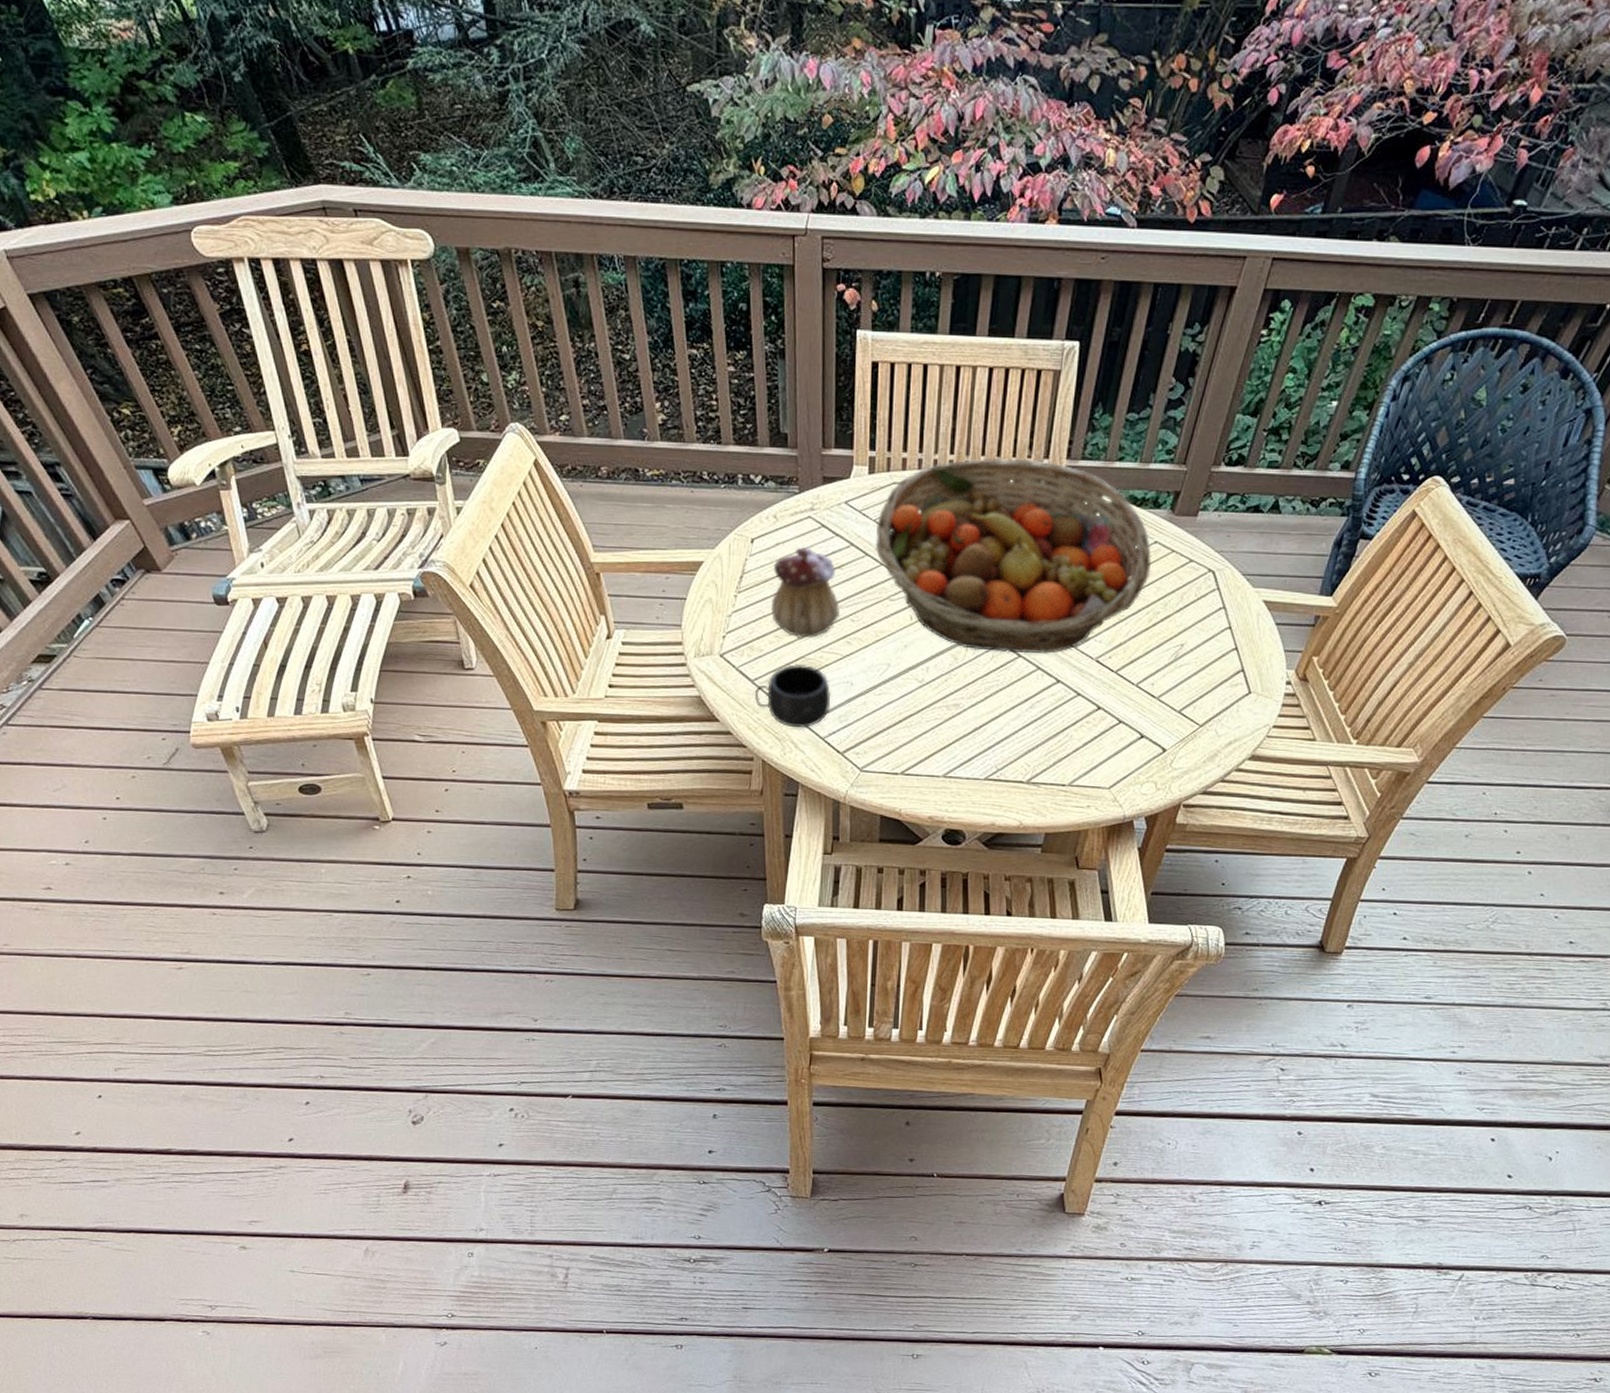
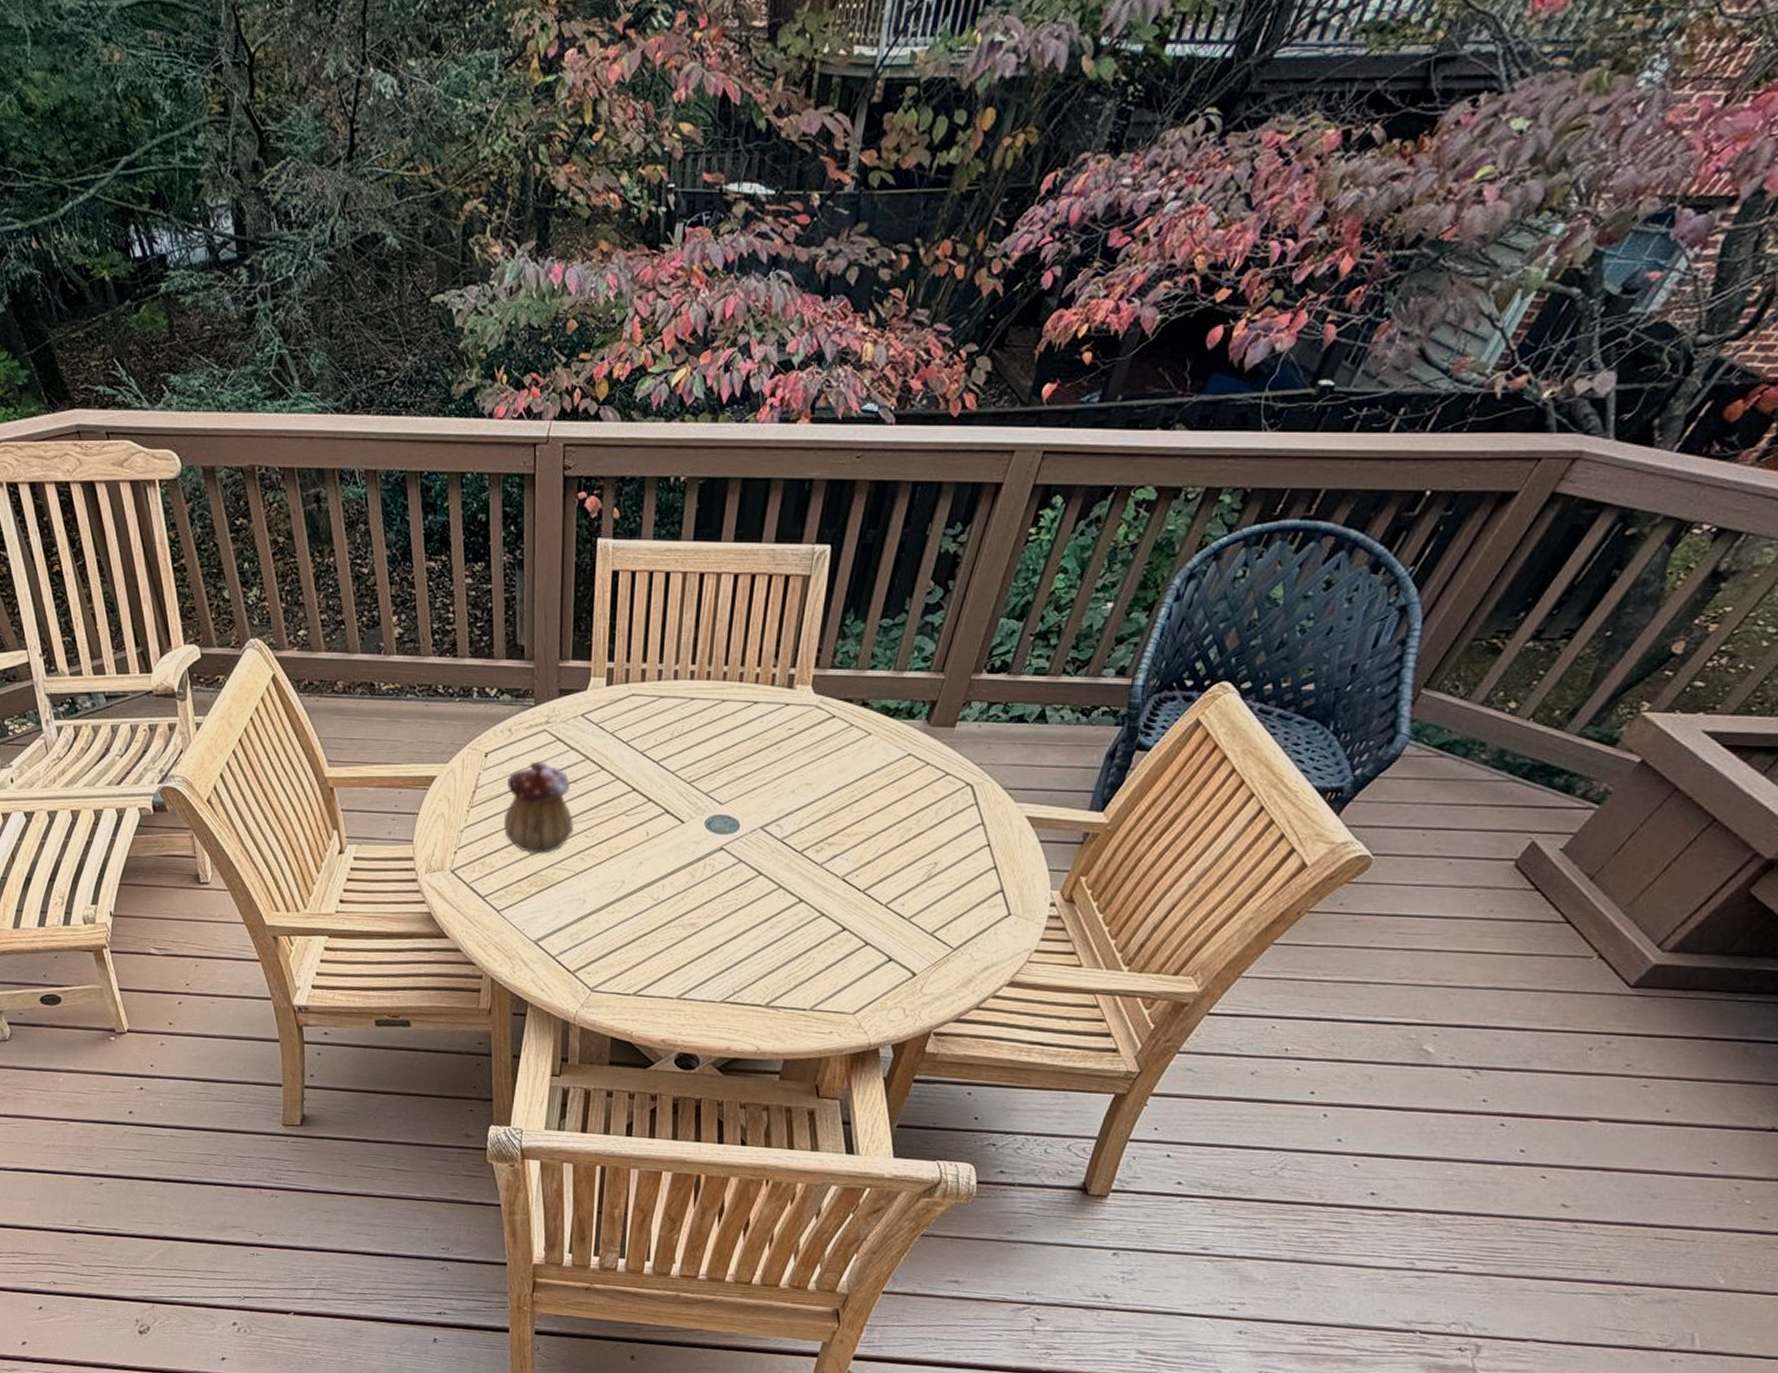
mug: present [755,663,831,728] -> none [485,880,562,947]
fruit basket: present [875,457,1152,653] -> none [611,667,905,871]

